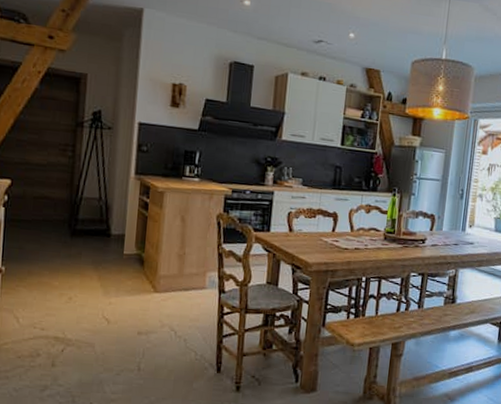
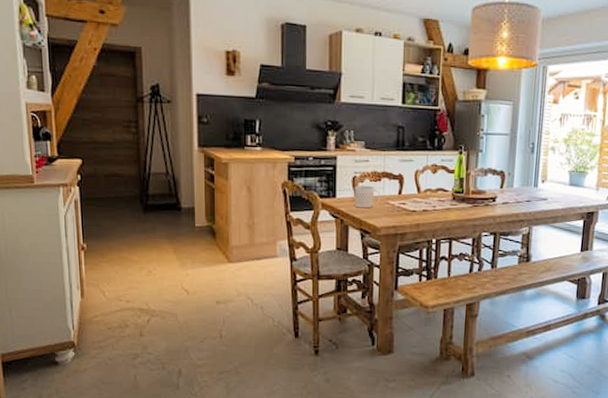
mug: none [287,221,314,244] -> present [354,185,380,209]

